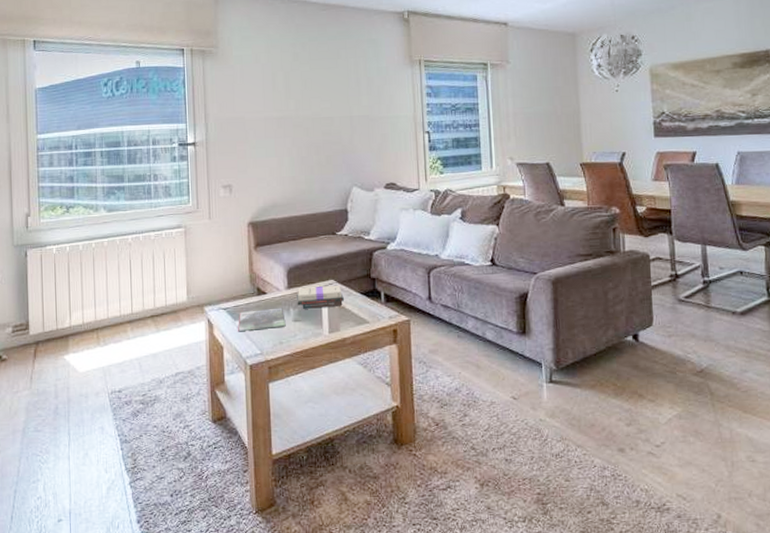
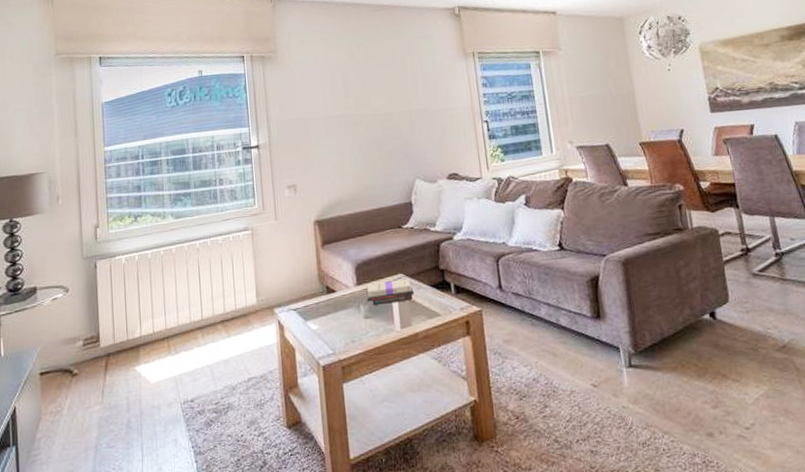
magazine: present [238,307,286,332] -> none [309,305,357,333]

